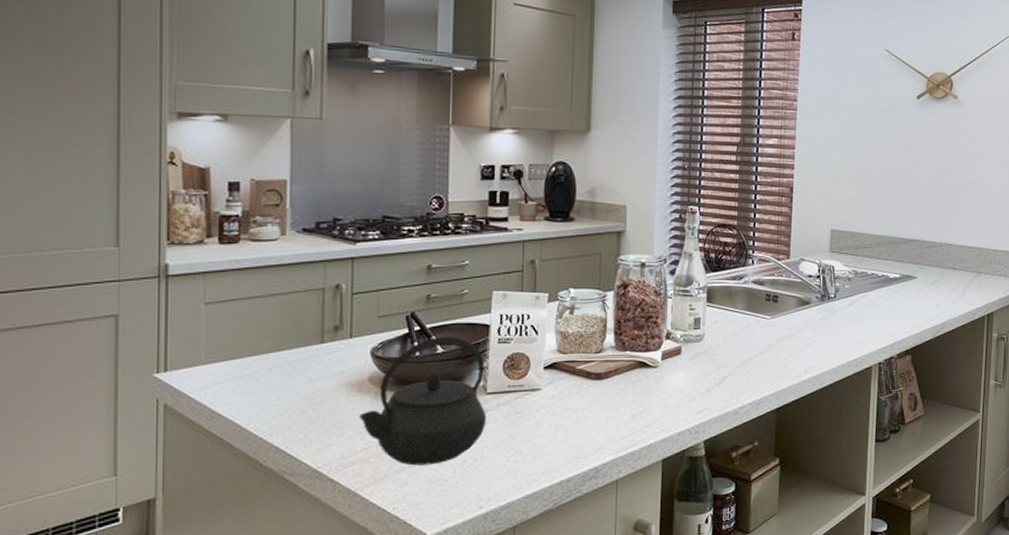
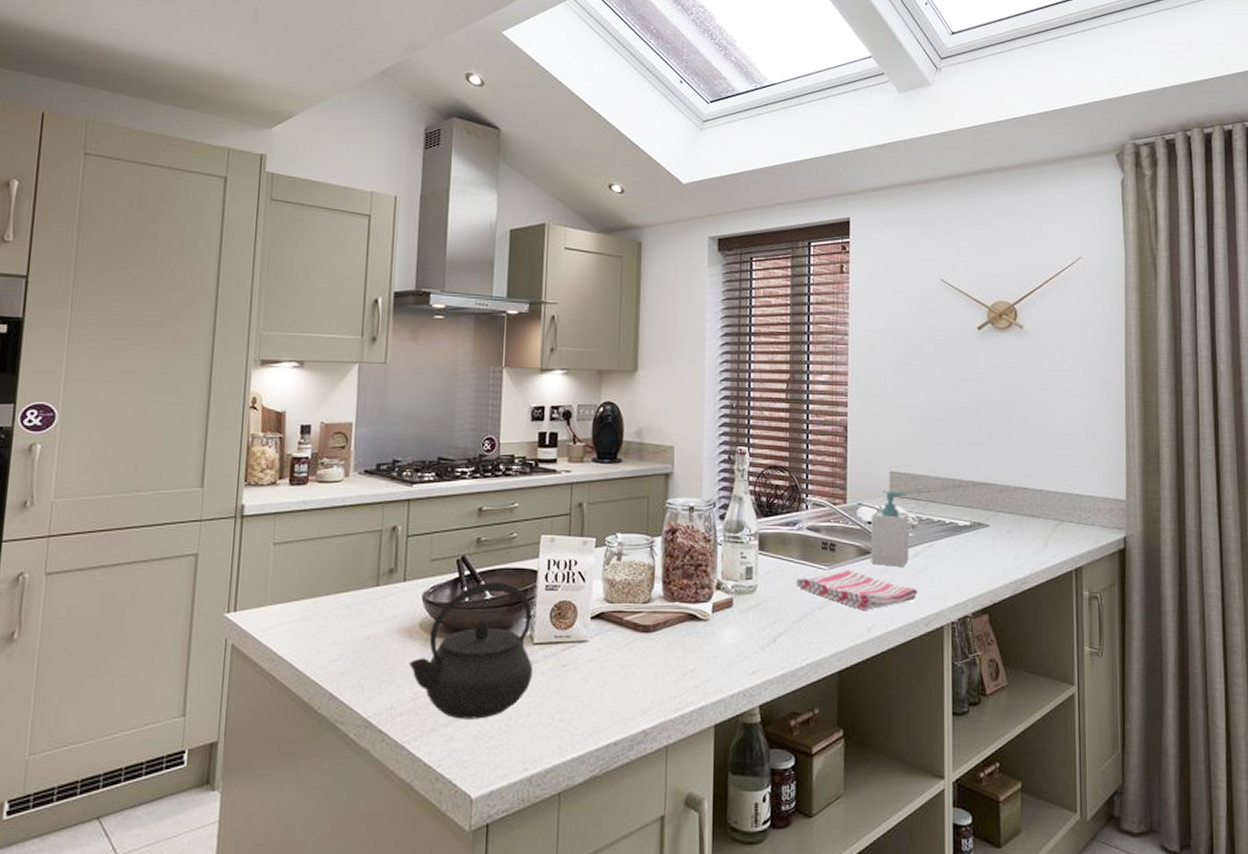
dish towel: none [740,318,851,354] -> present [795,569,918,610]
soap bottle: none [810,246,847,315] -> present [871,490,910,567]

